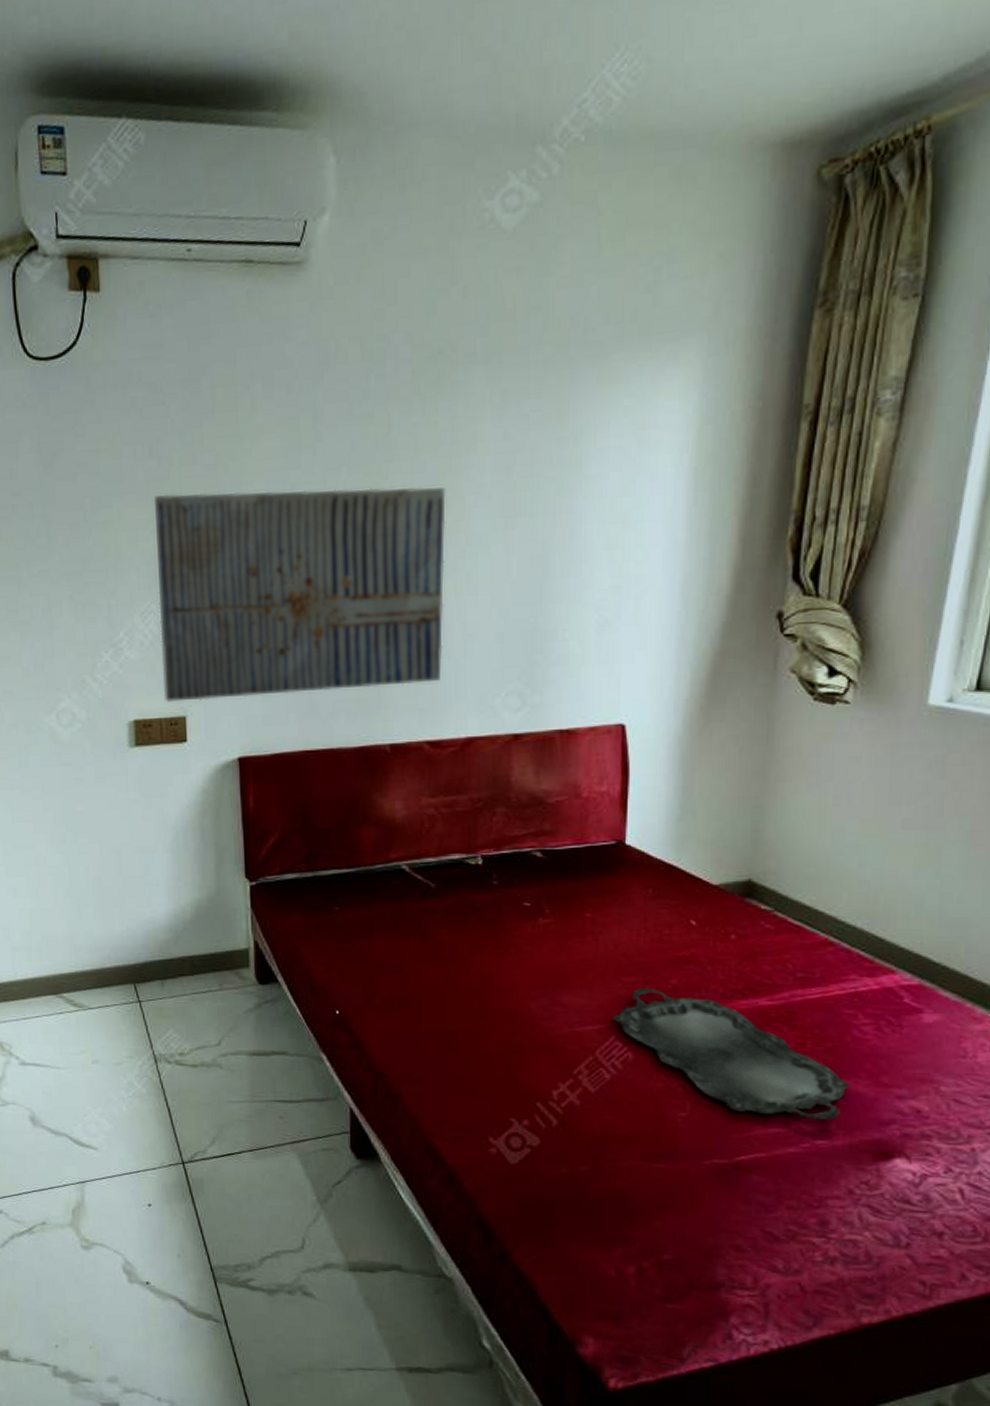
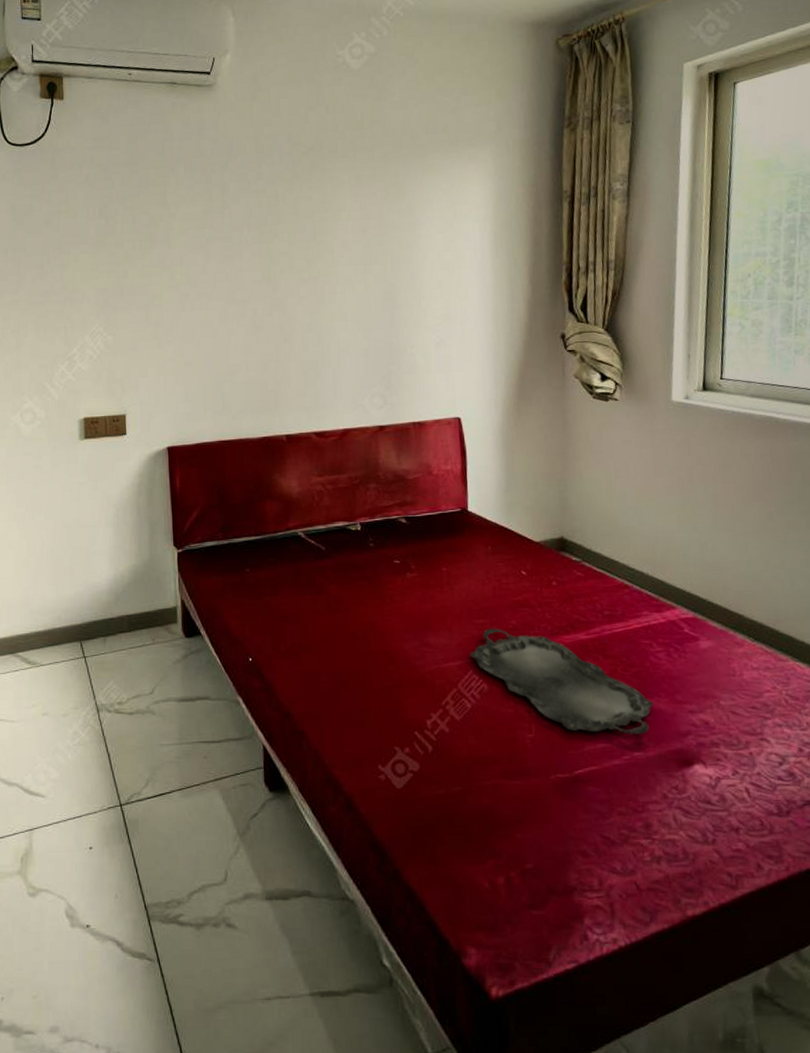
wall art: present [155,487,446,702] -> none [103,242,323,403]

